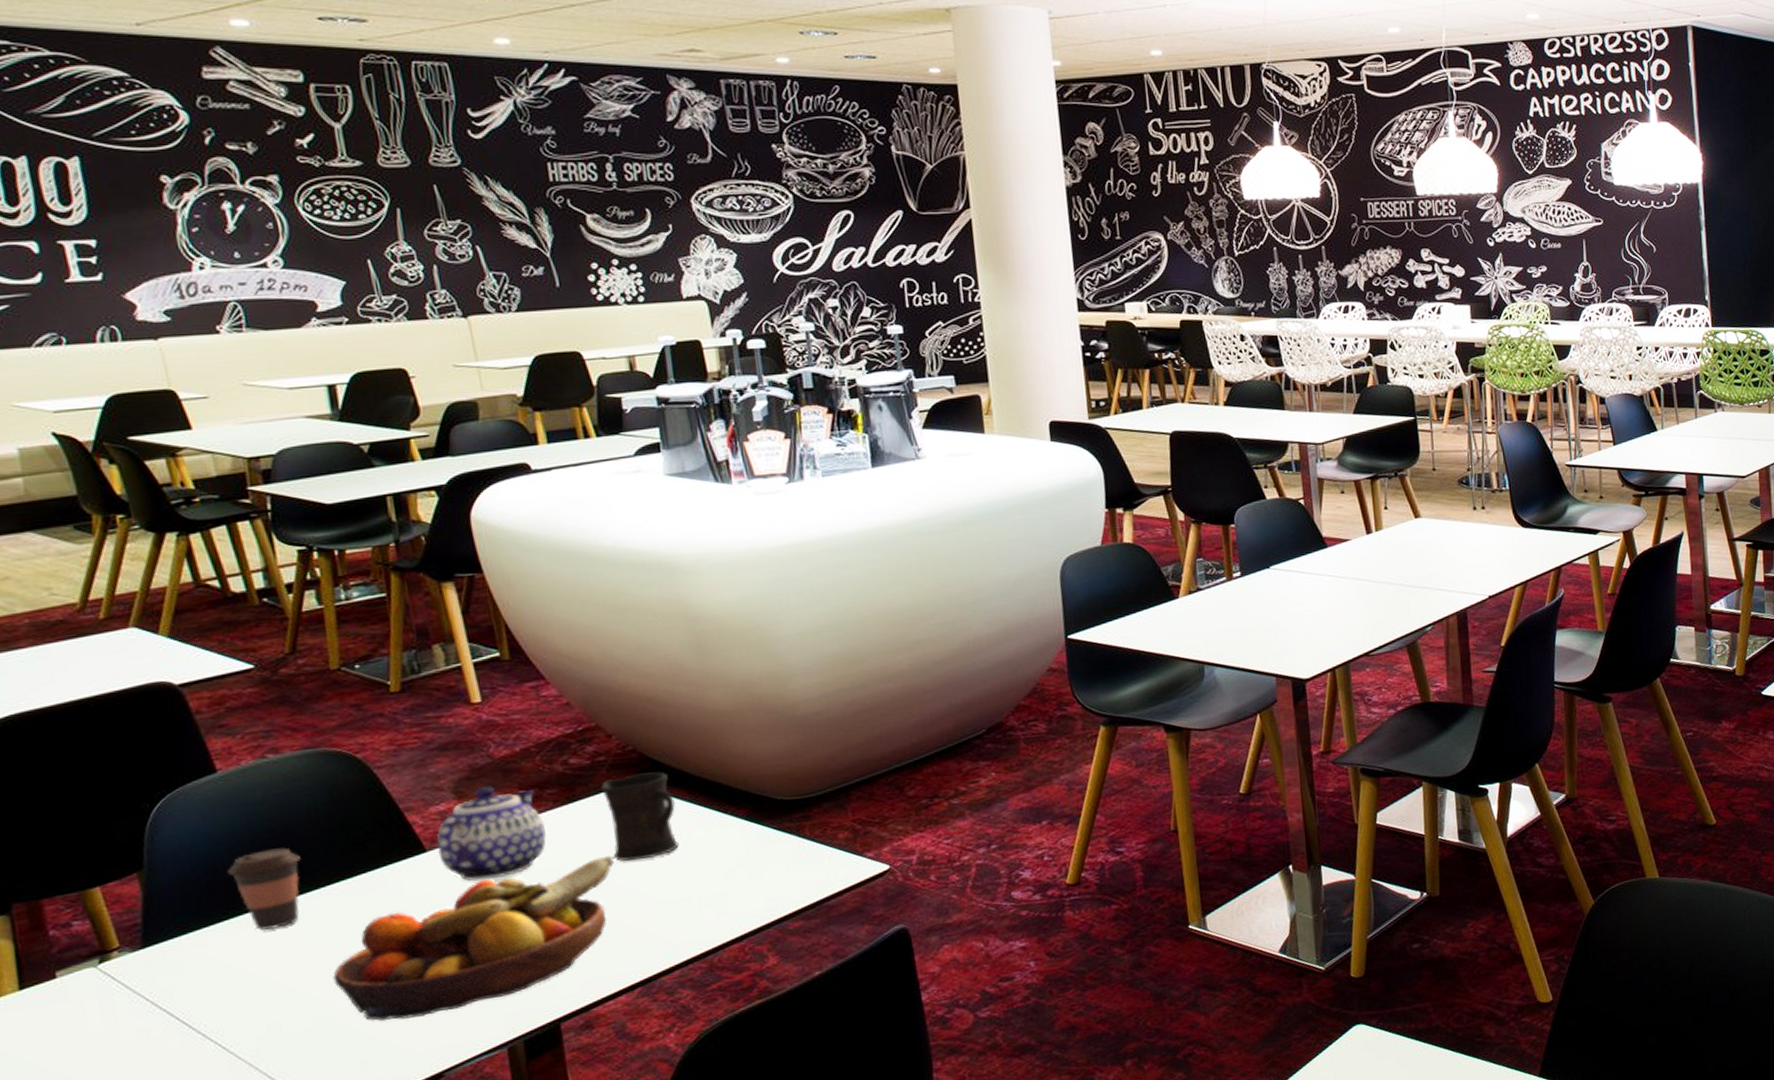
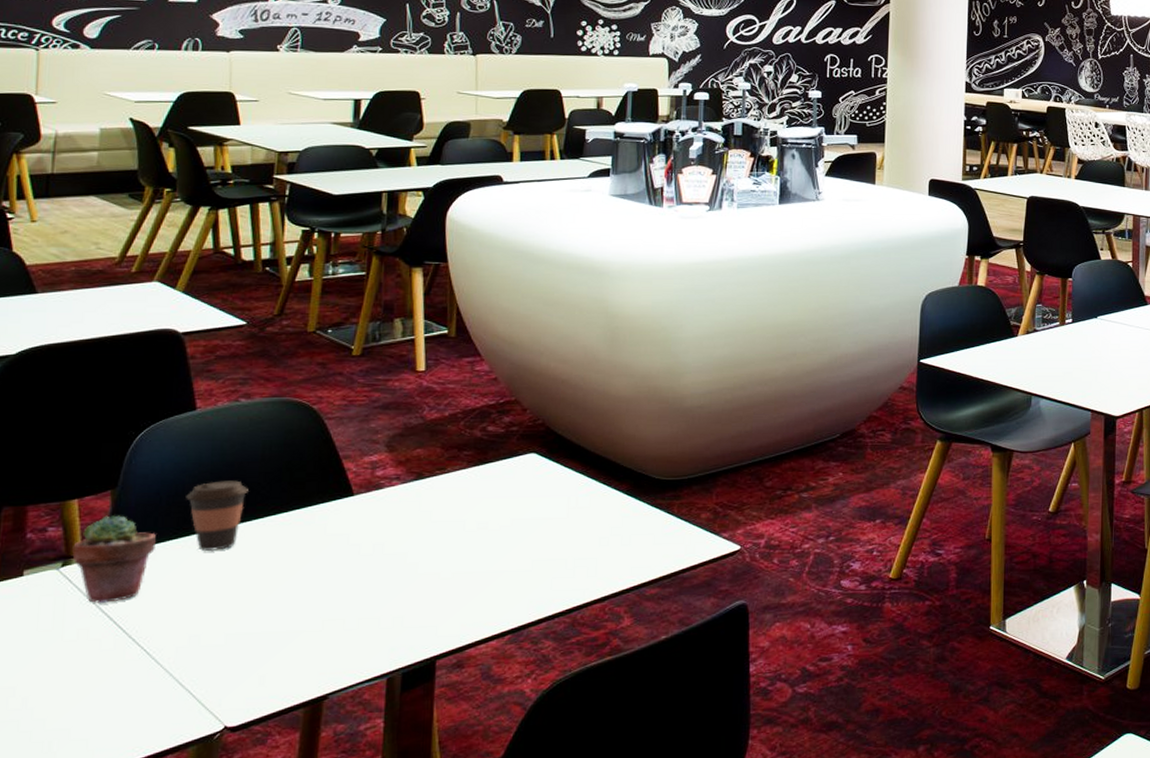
potted succulent: none [106,900,205,1001] -> present [72,515,156,604]
fruit bowl: present [333,855,614,1022] -> none [253,514,508,643]
teapot: present [436,785,547,881] -> none [363,443,456,526]
mug: present [601,772,679,862] -> none [508,445,569,521]

